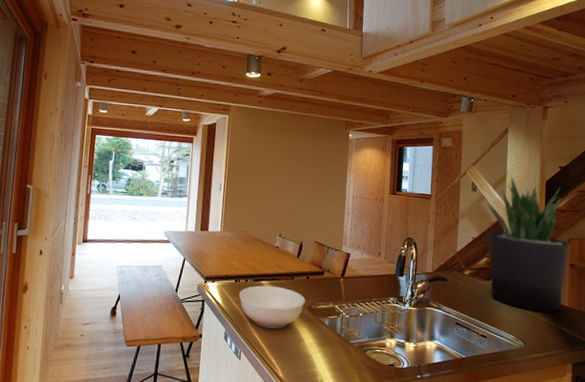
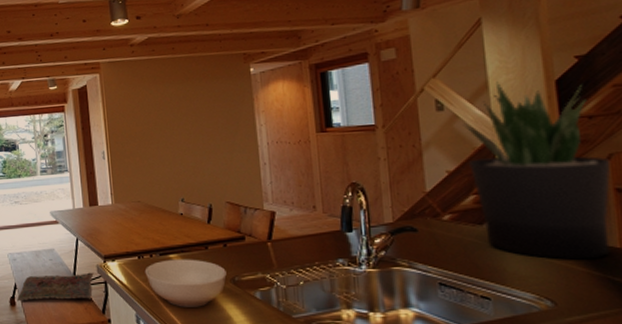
cushion: none [118,289,194,315] -> present [17,272,94,302]

